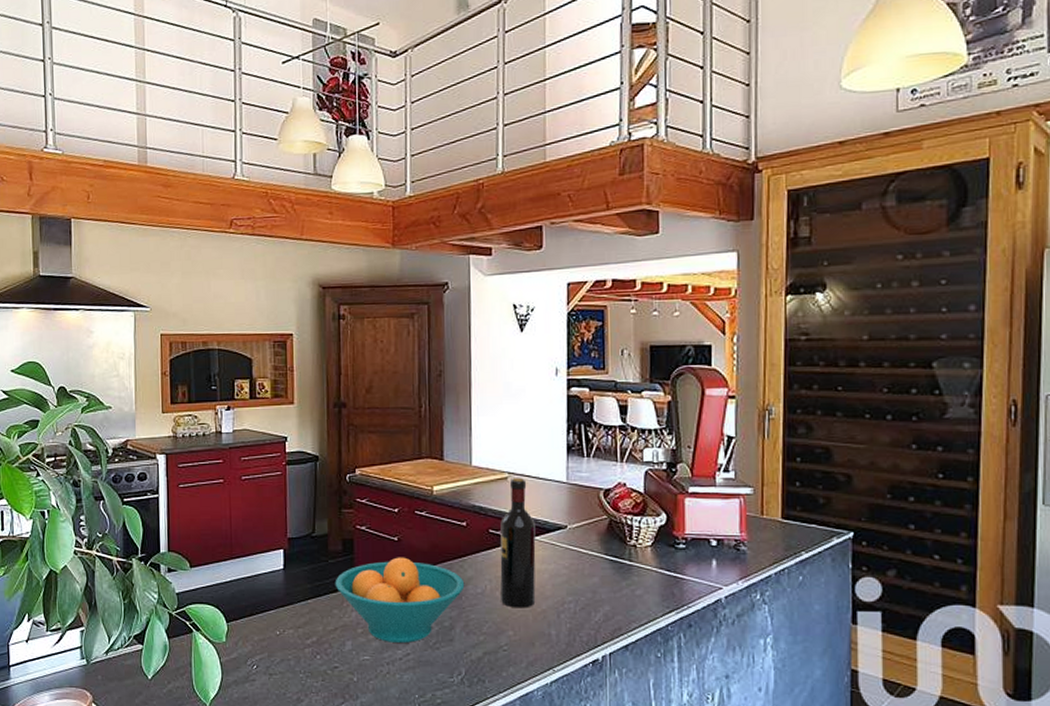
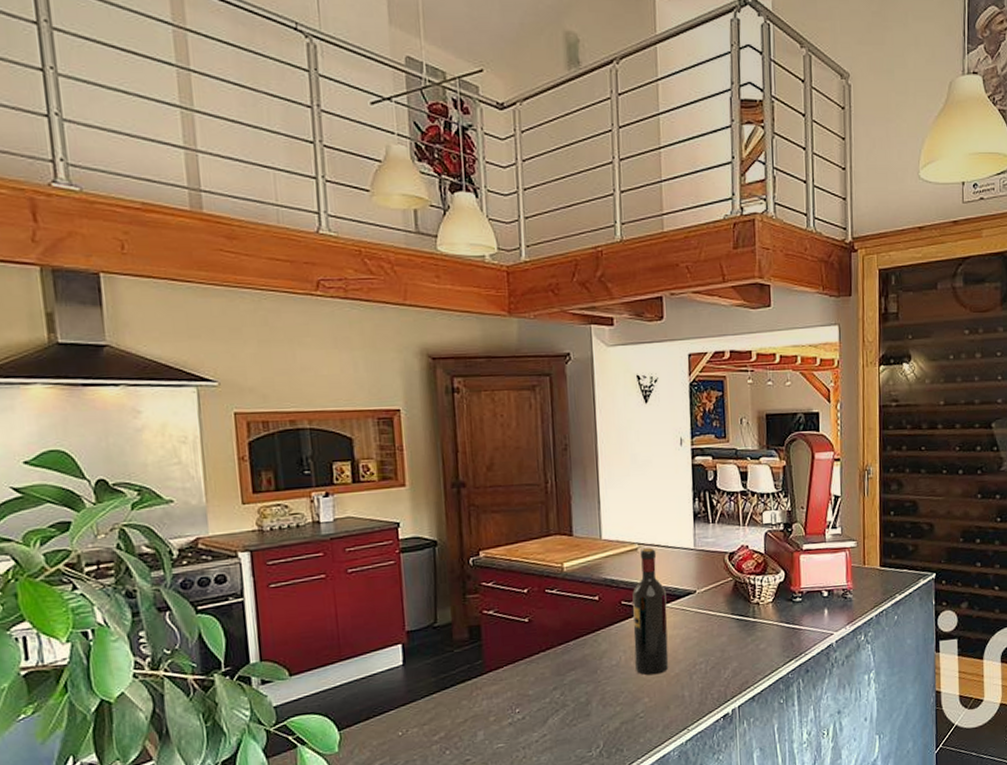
fruit bowl: present [335,557,465,643] -> none [462,638,600,726]

